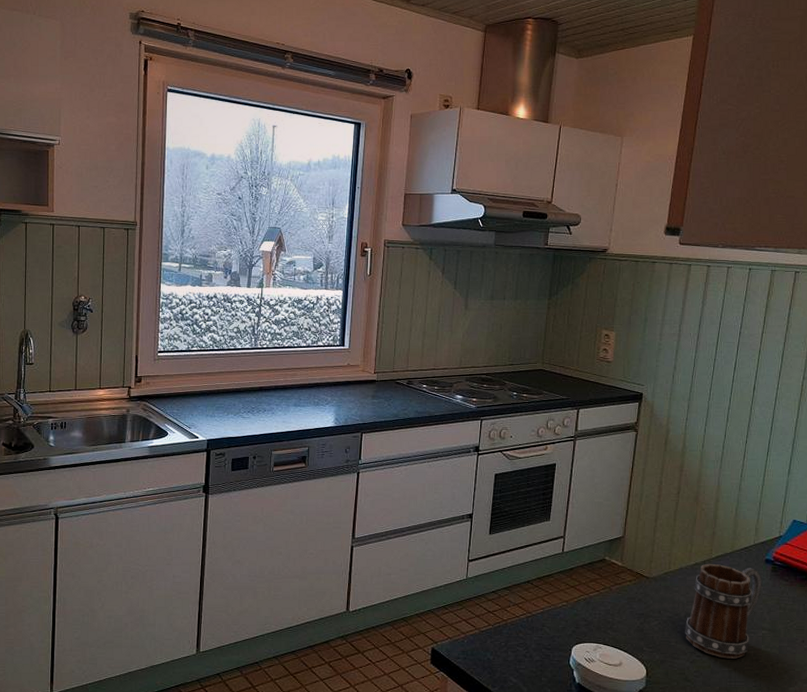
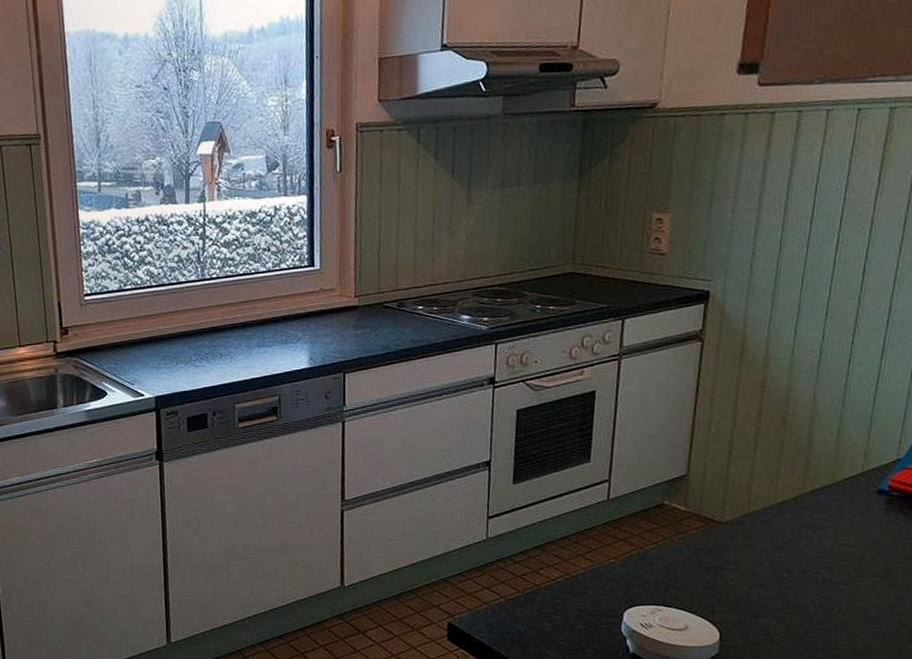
mug: present [684,563,762,659] -> none [768,499,873,614]

